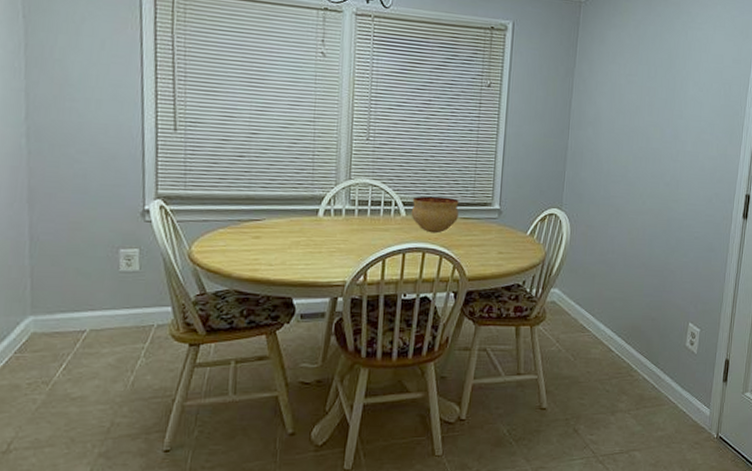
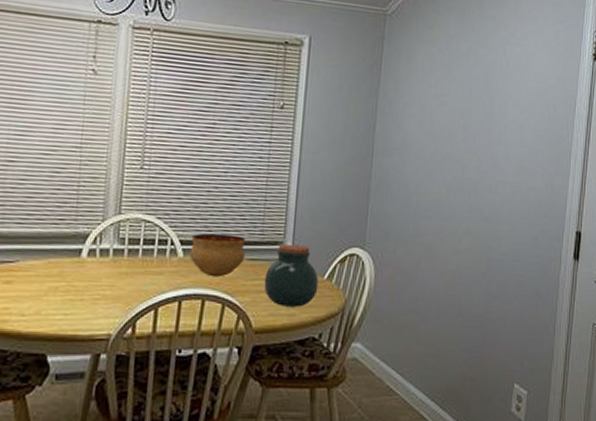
jar: none [475,205,523,259] -> present [264,243,319,307]

